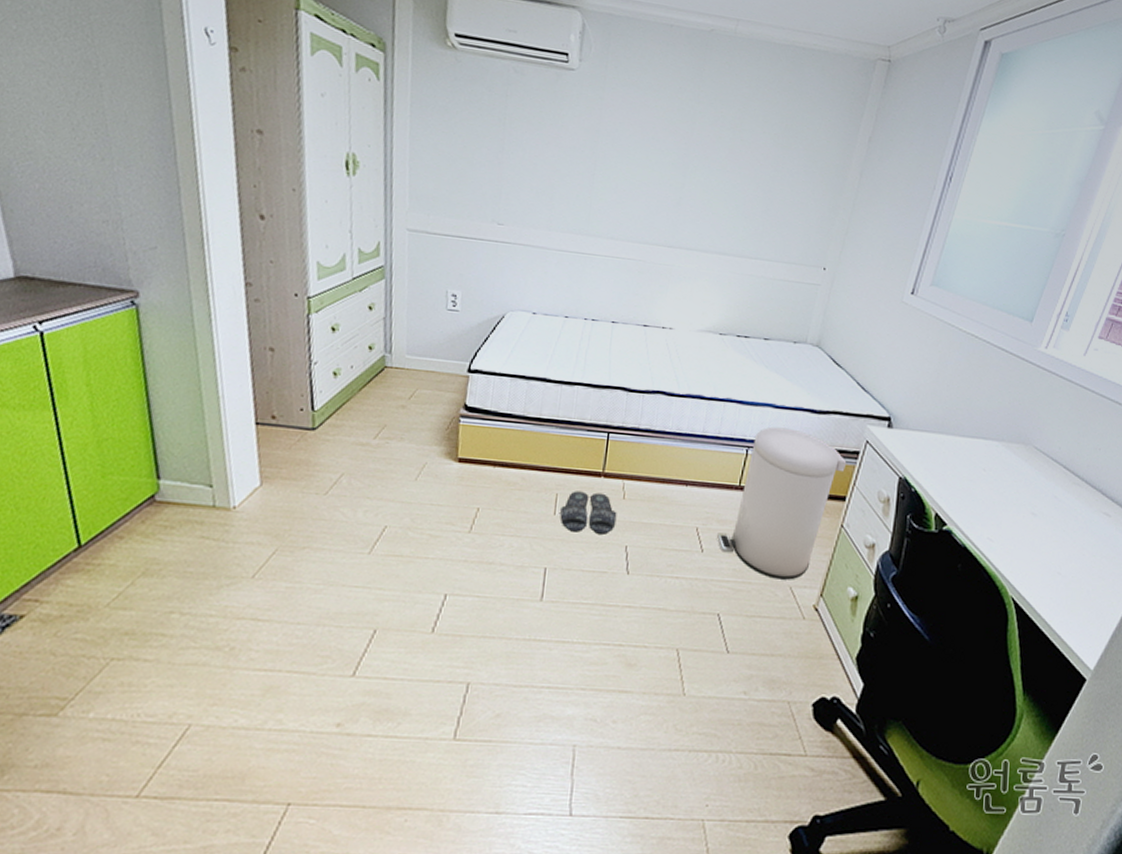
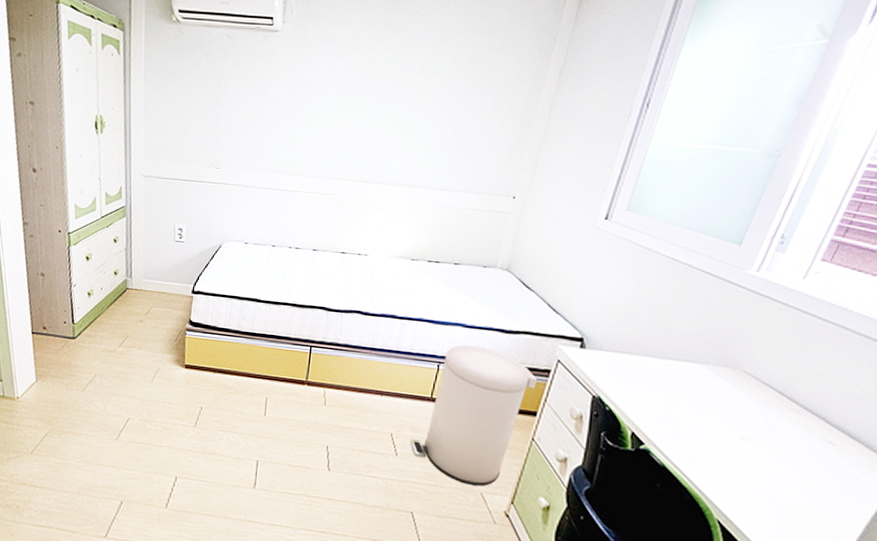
slippers: present [560,491,617,534] -> none [269,396,319,435]

